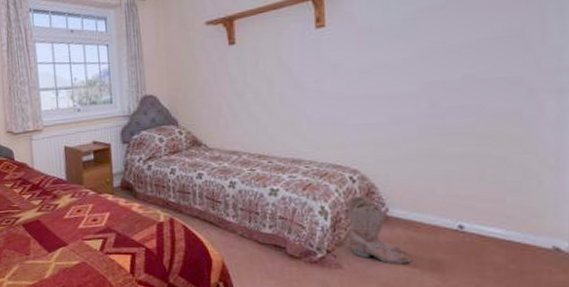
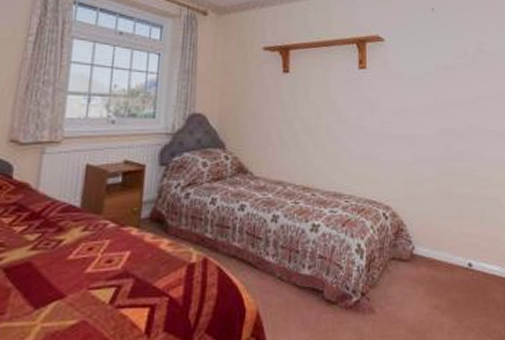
boots: present [347,196,410,265] -> none [380,233,432,306]

